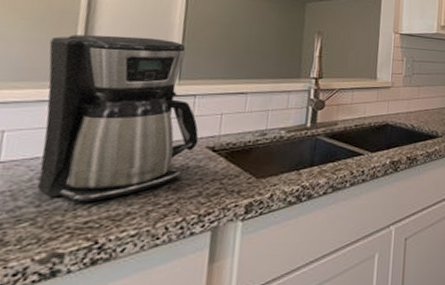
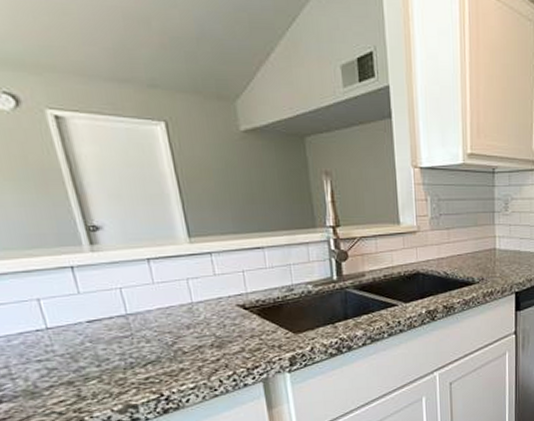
coffee maker: present [37,34,199,203] -> none [44,192,228,362]

